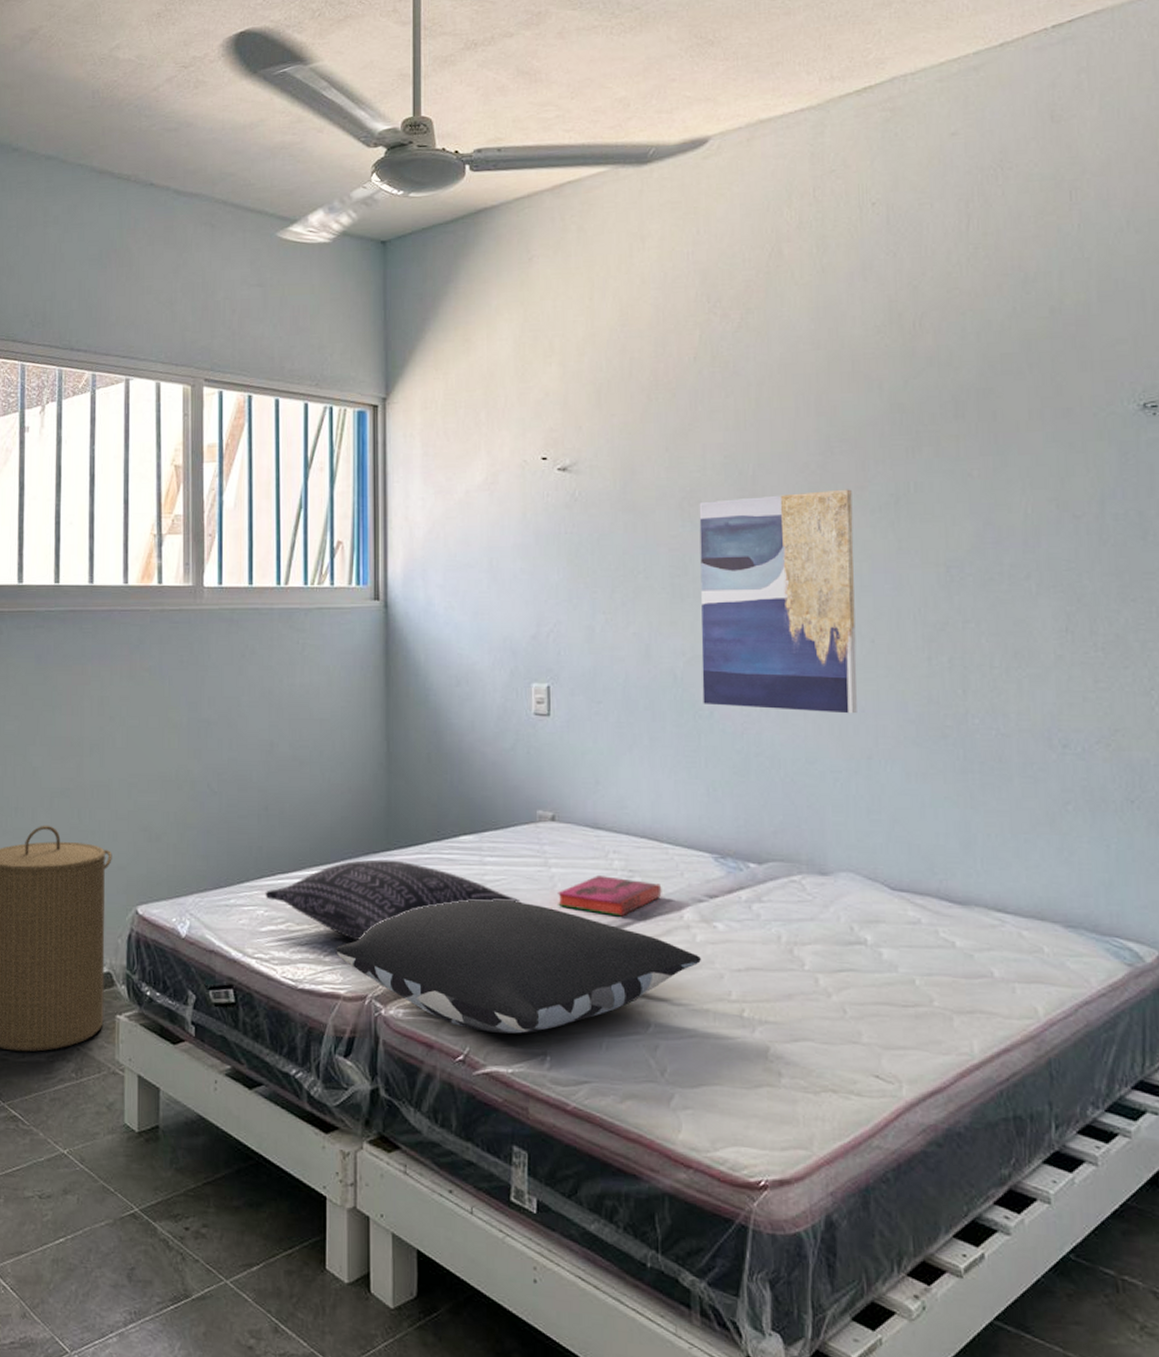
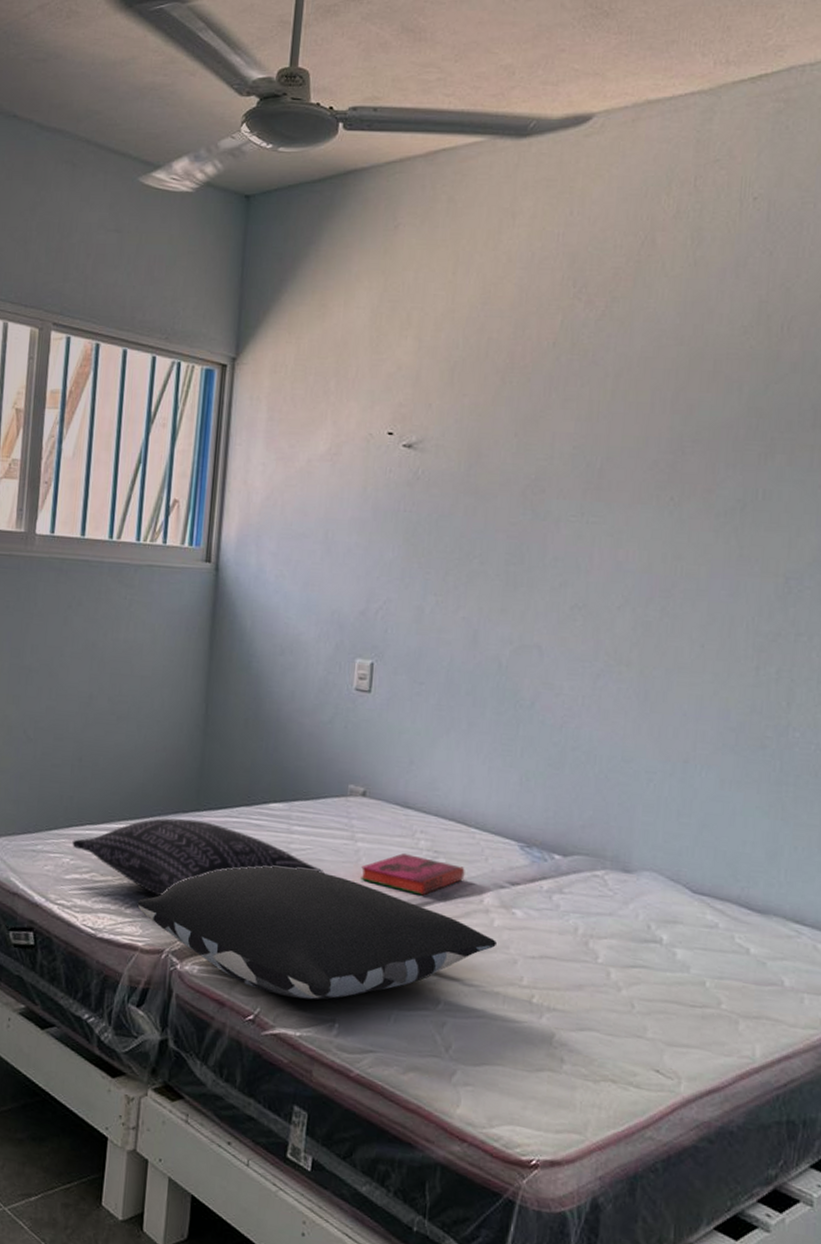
wall art: present [699,489,857,714] -> none [525,490,699,717]

